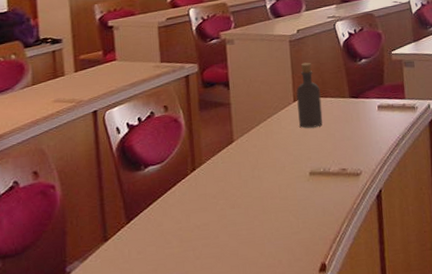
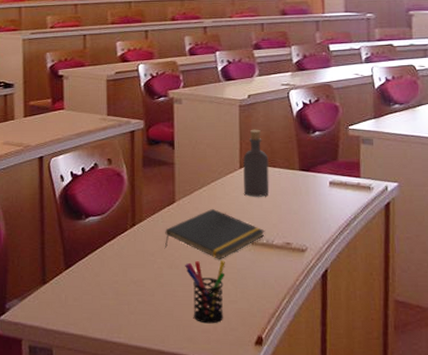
notepad: none [225,143,321,193] -> present [165,208,265,259]
pen holder: none [247,193,288,259] -> present [185,260,225,324]

